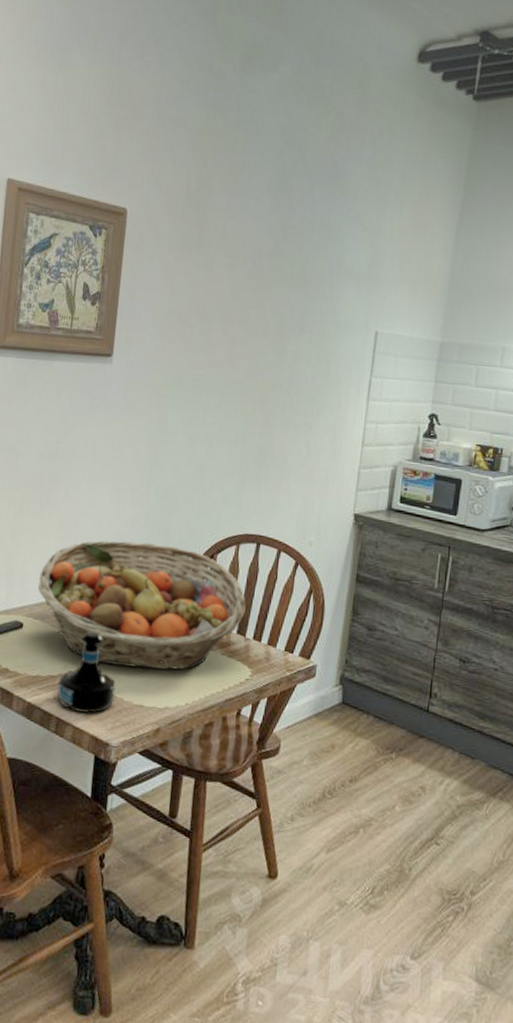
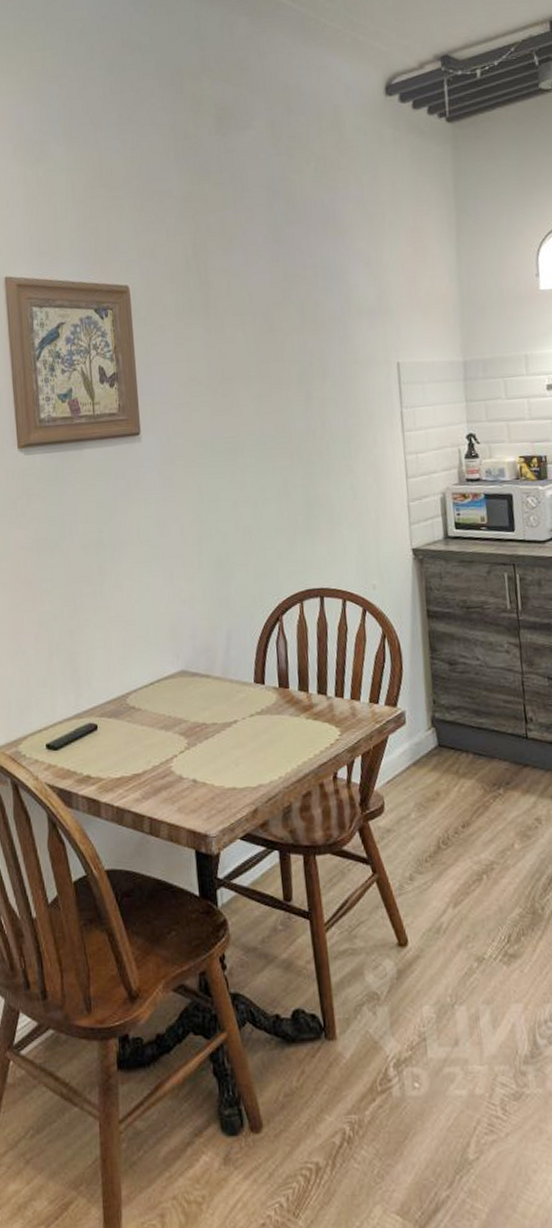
fruit basket: present [38,540,246,670] -> none [105,615,322,751]
tequila bottle: present [57,631,116,714] -> none [144,719,205,807]

